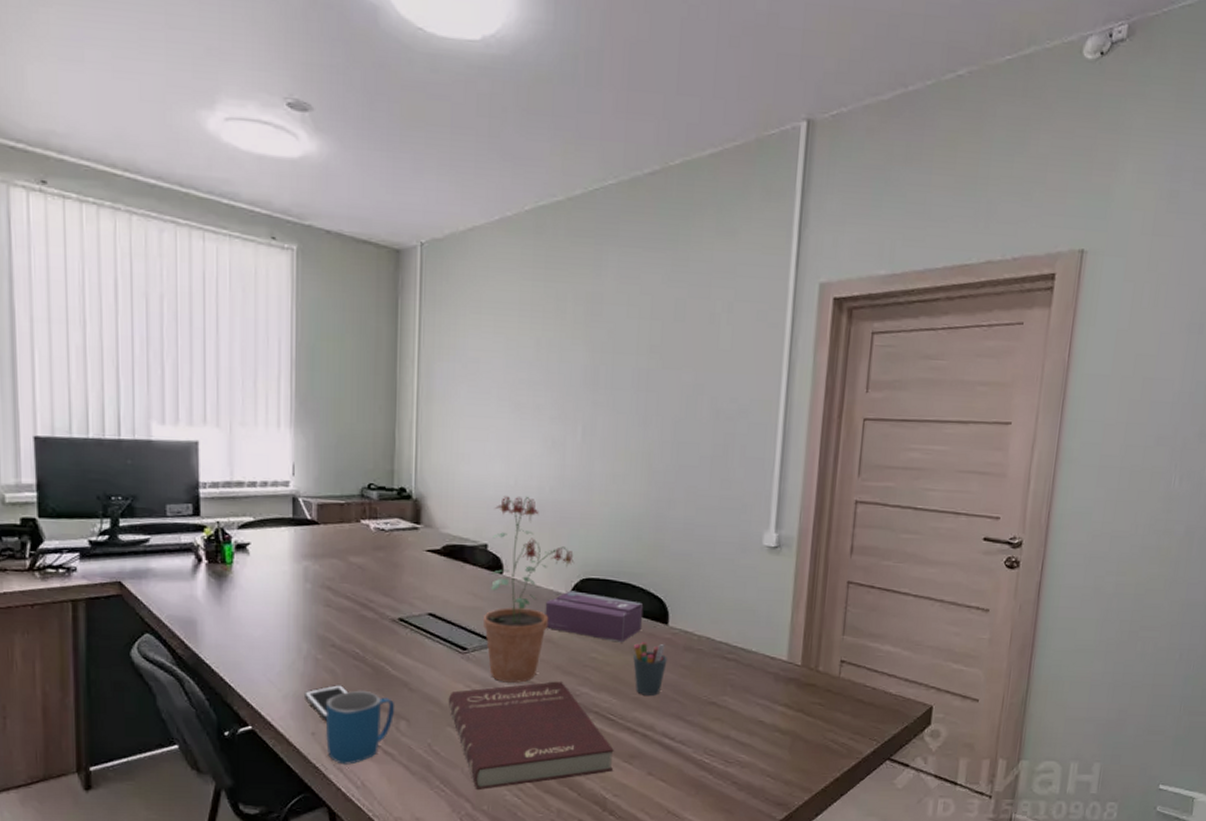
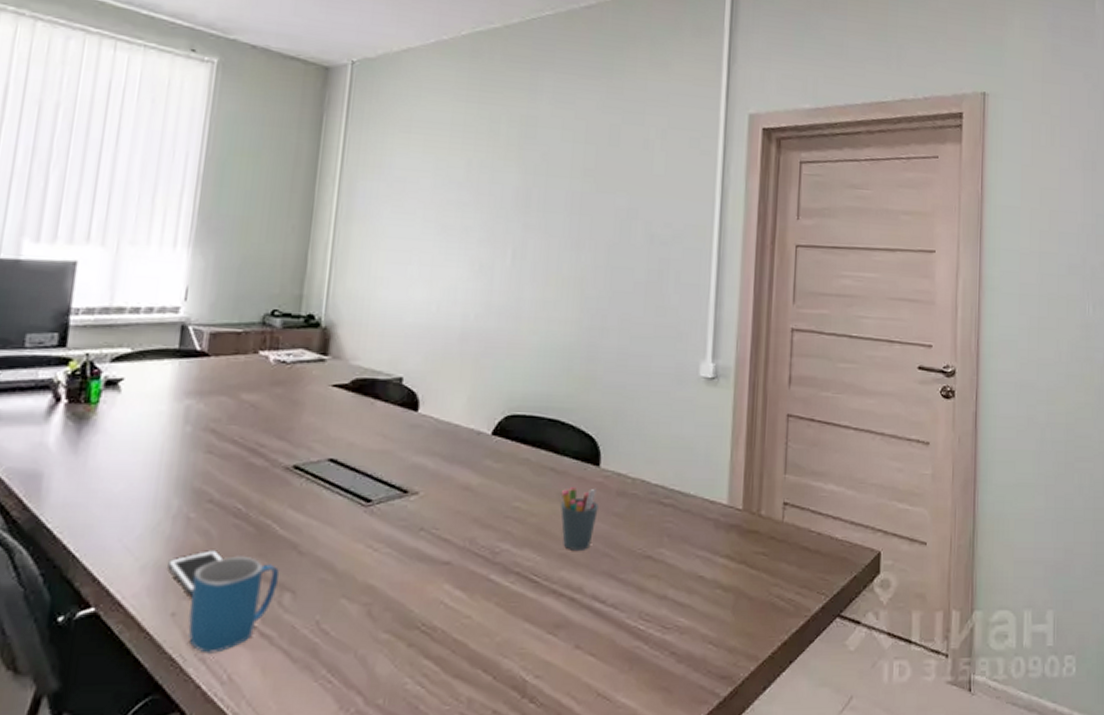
book: present [448,681,614,790] -> none [344,537,537,678]
potted plant: present [484,496,575,684] -> none [392,323,499,542]
tissue box: present [545,590,644,643] -> none [463,429,574,489]

